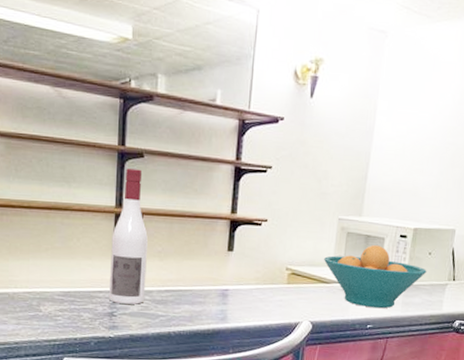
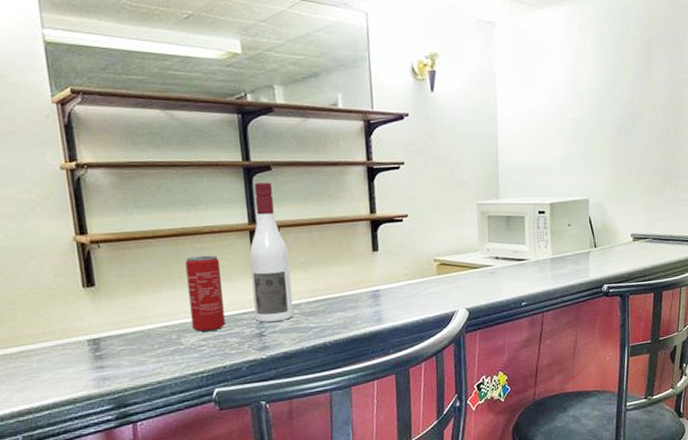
beverage can: none [52,231,85,303] -> present [185,255,225,332]
fruit bowl: present [324,245,427,309] -> none [470,224,569,286]

